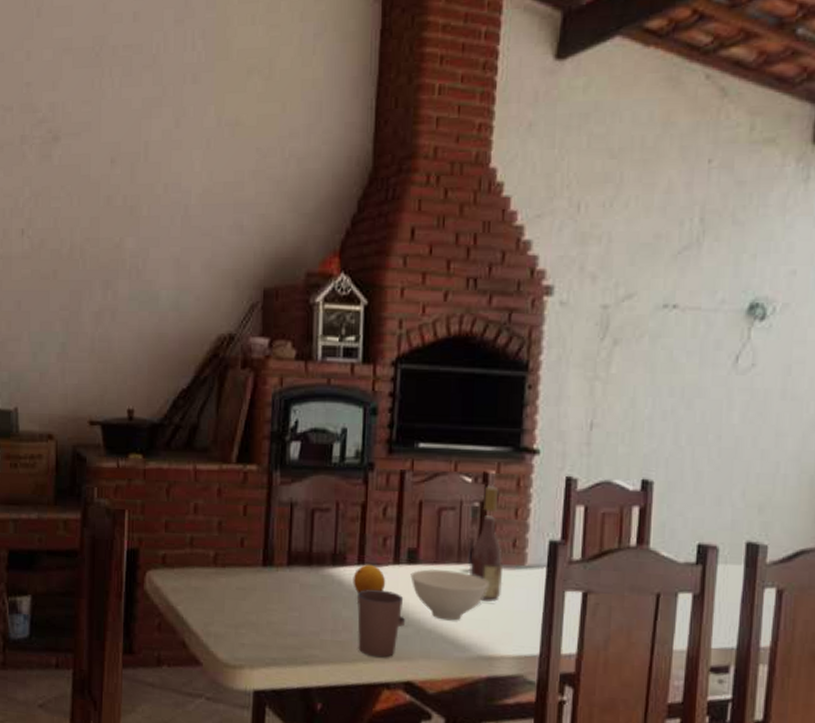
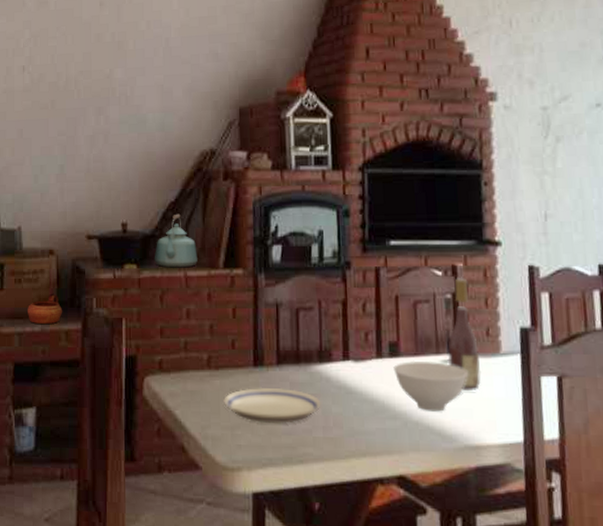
ceramic pot: none [23,481,61,513] -> present [27,294,62,325]
kettle: none [161,402,209,461] -> present [154,213,198,268]
plate: none [229,587,331,625] -> present [224,387,321,423]
fruit: present [353,564,386,593] -> none [339,359,371,389]
cup: present [357,589,406,658] -> none [345,384,394,452]

